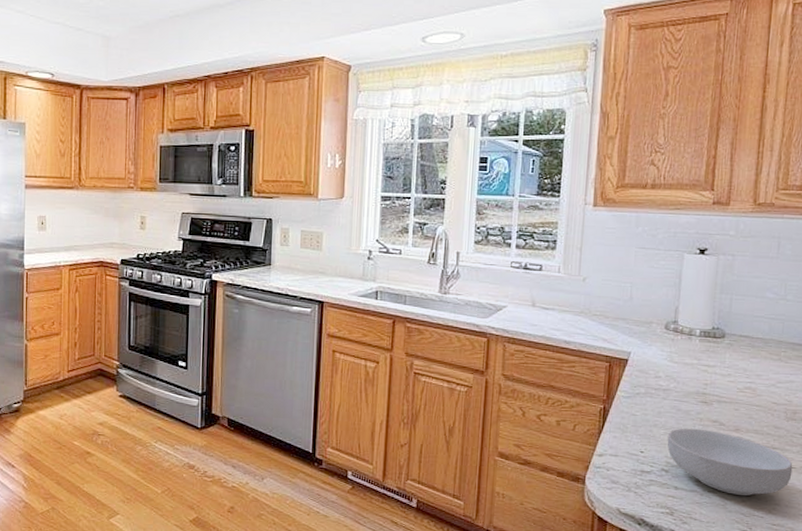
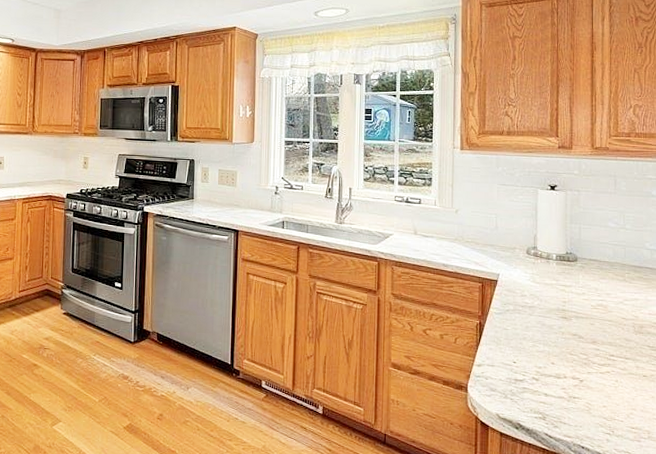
cereal bowl: present [667,428,793,496] -> none [535,341,644,402]

